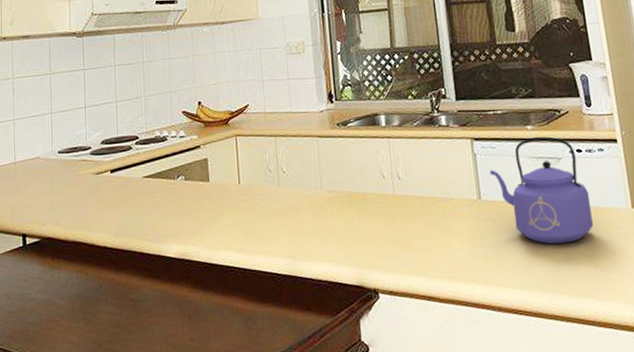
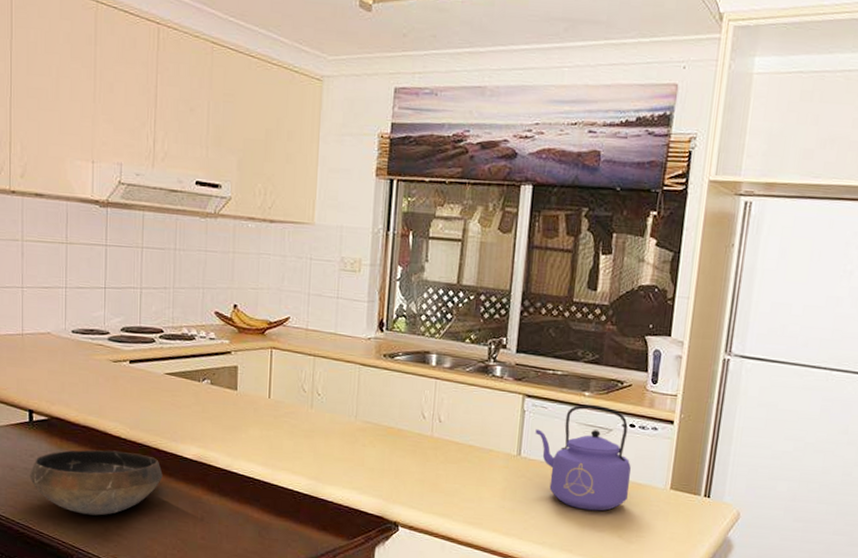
bowl: none [25,260,149,334] -> present [30,449,163,516]

